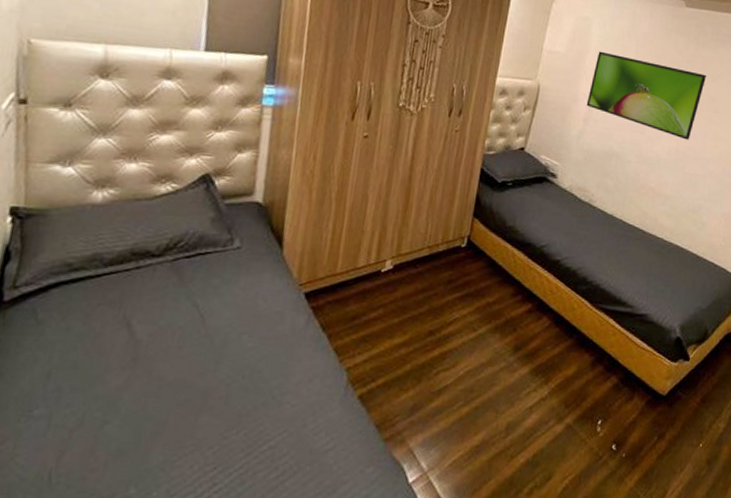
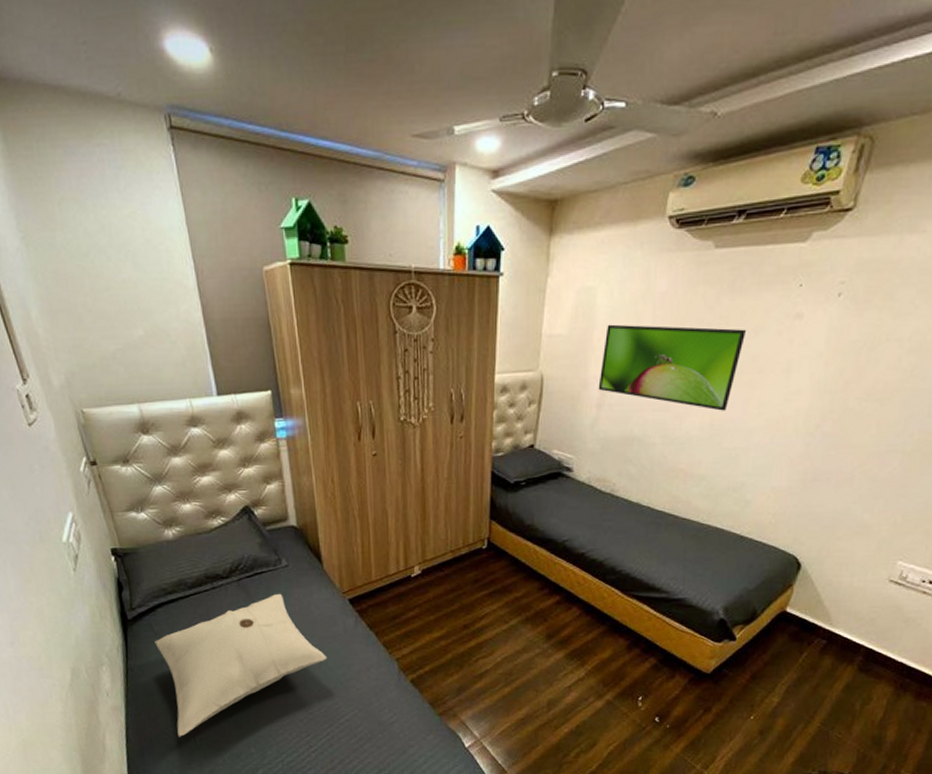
cushion: none [25,280,263,473] -> present [154,593,327,738]

